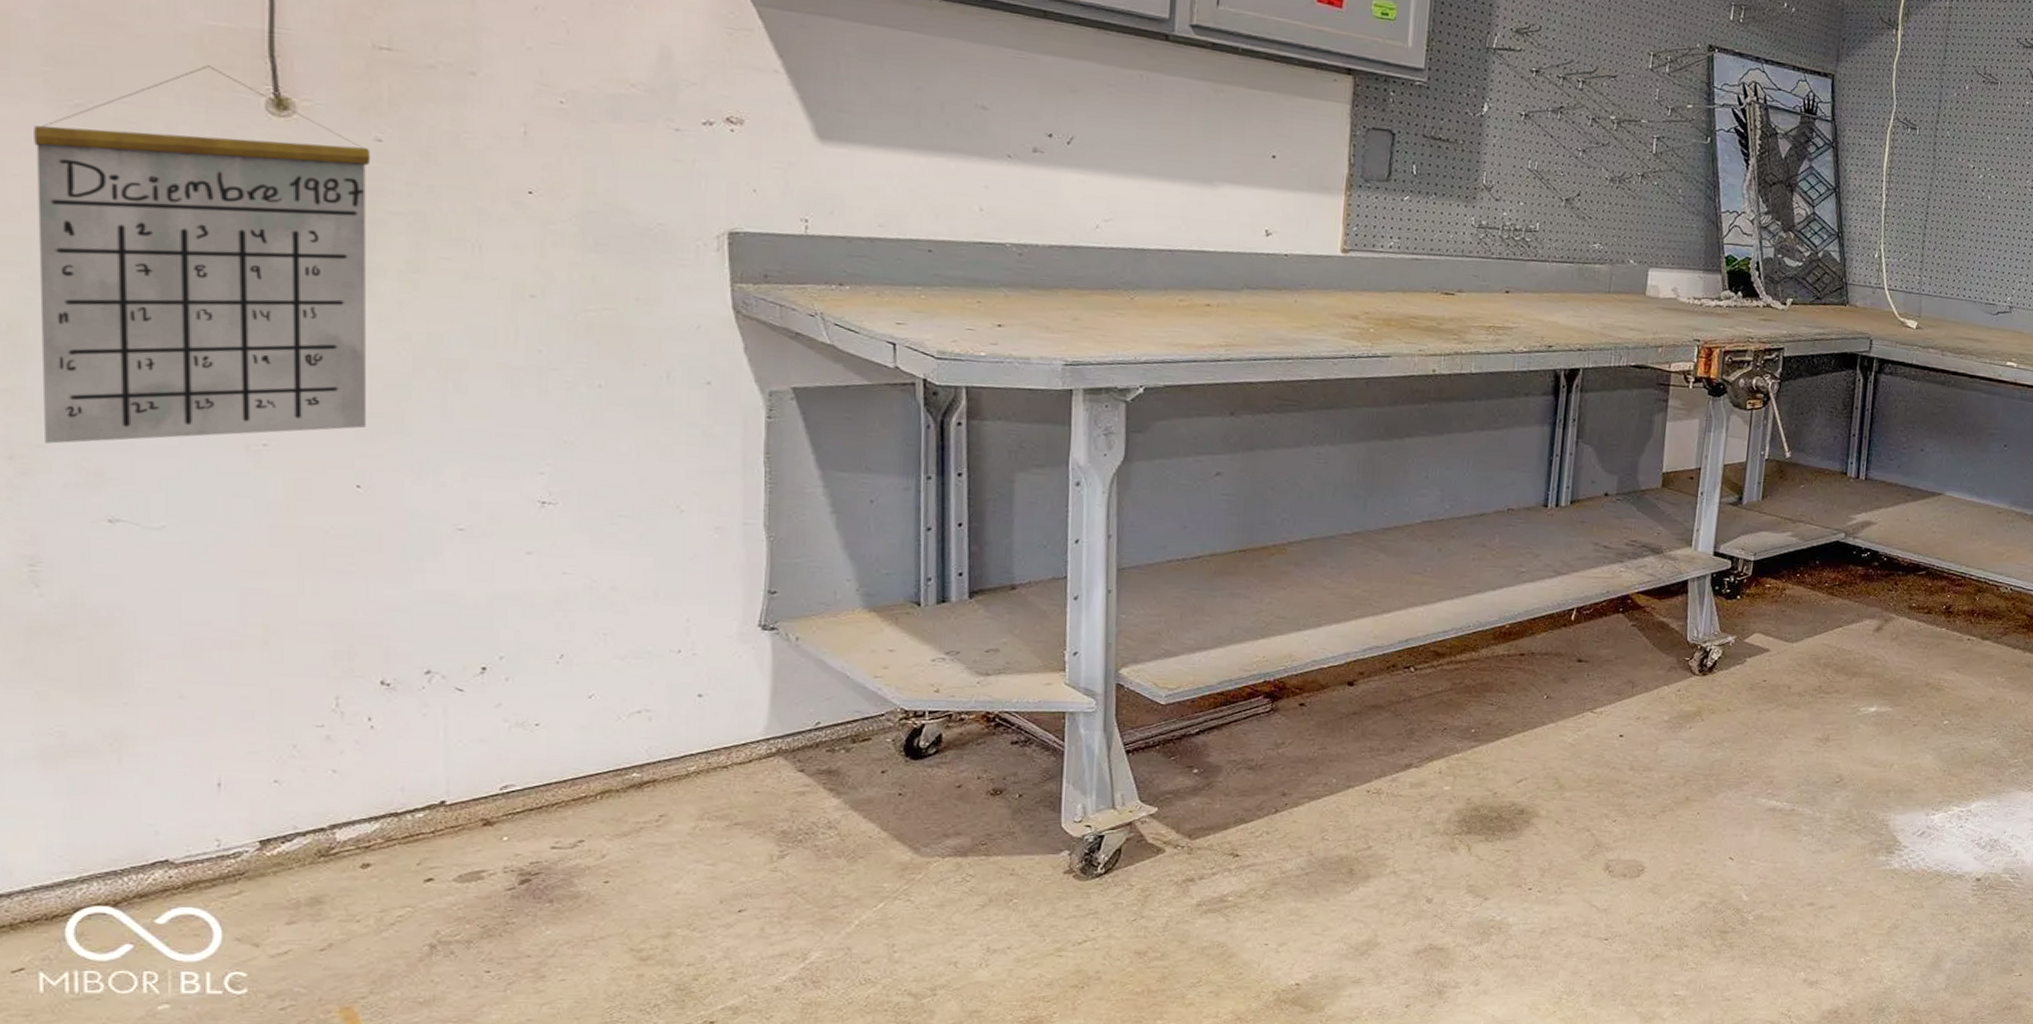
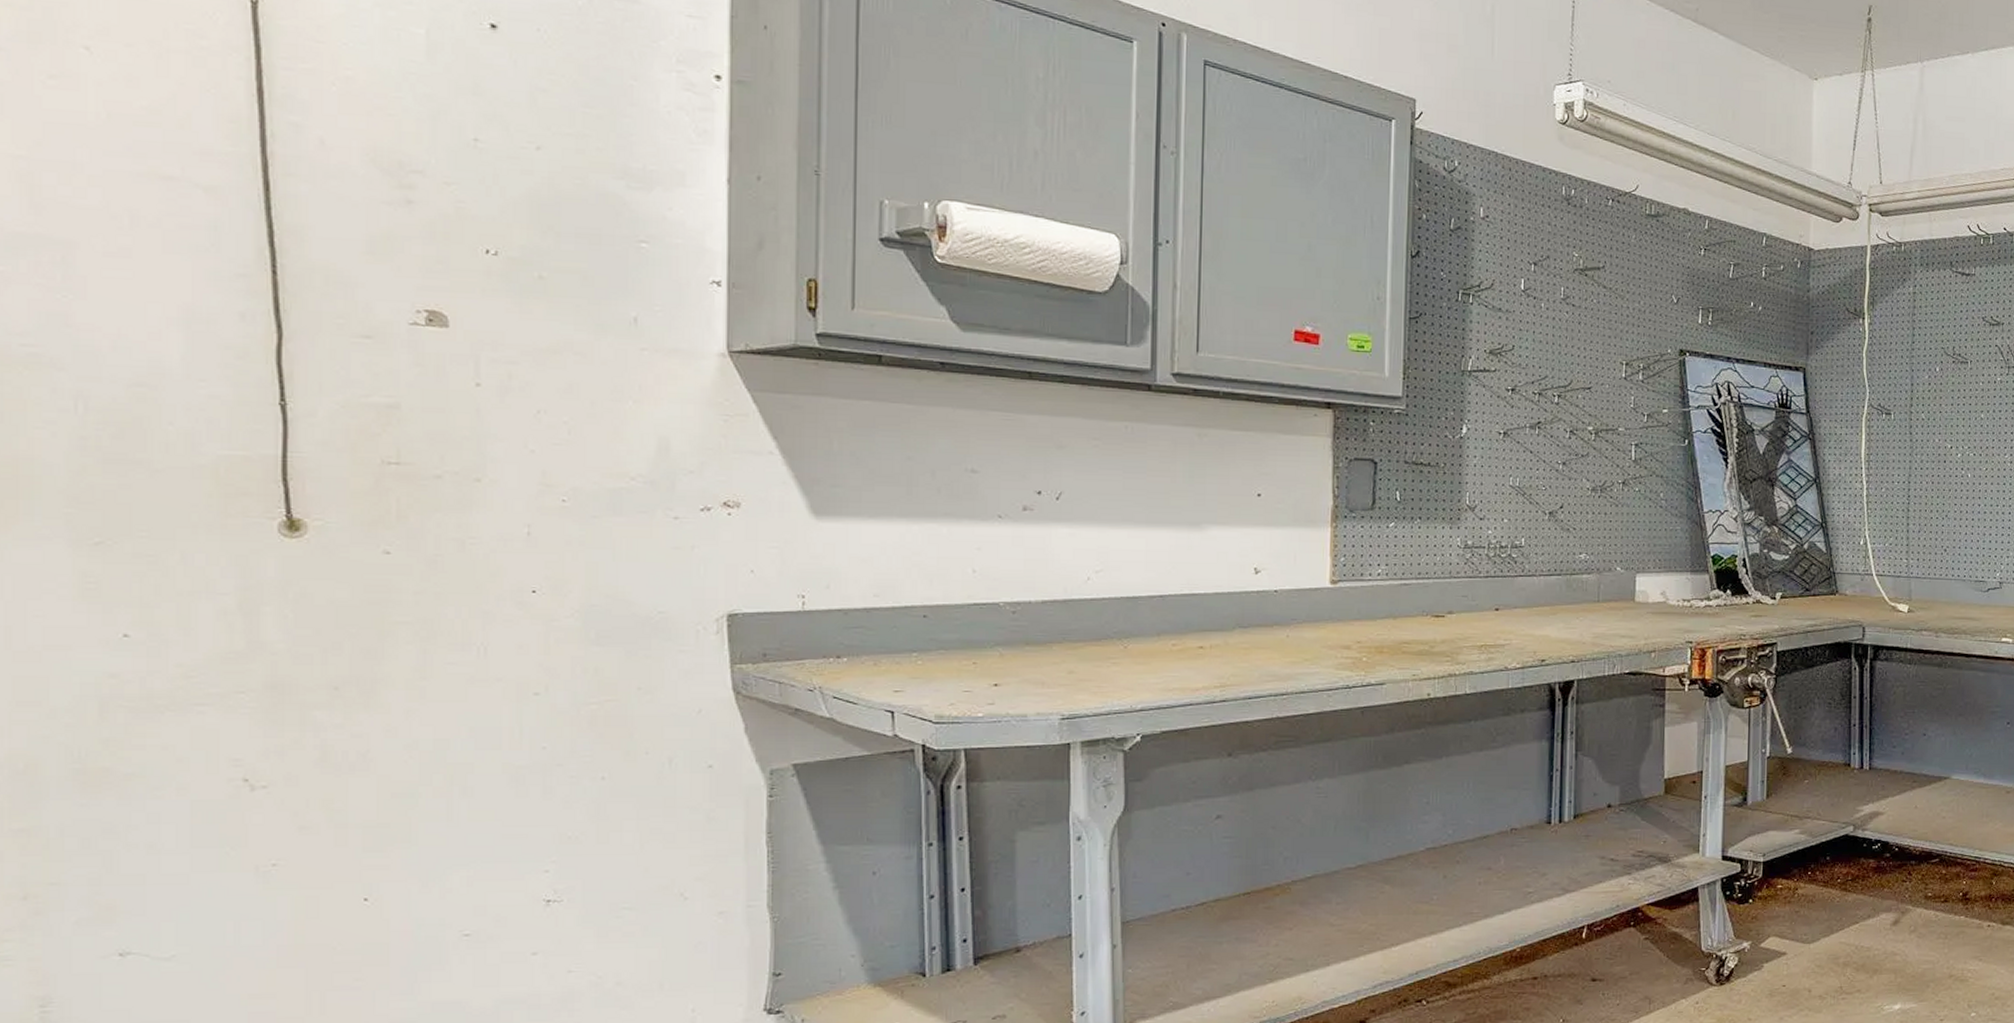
calendar: present [34,65,371,444] -> none [55,494,380,881]

